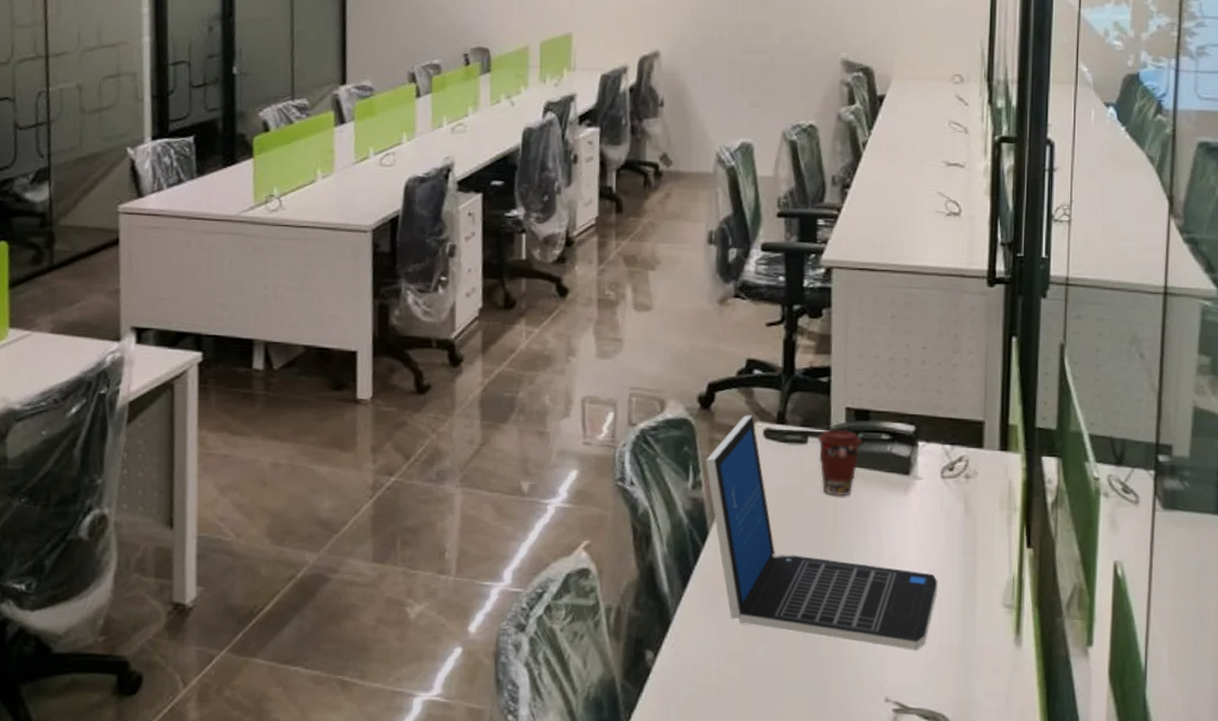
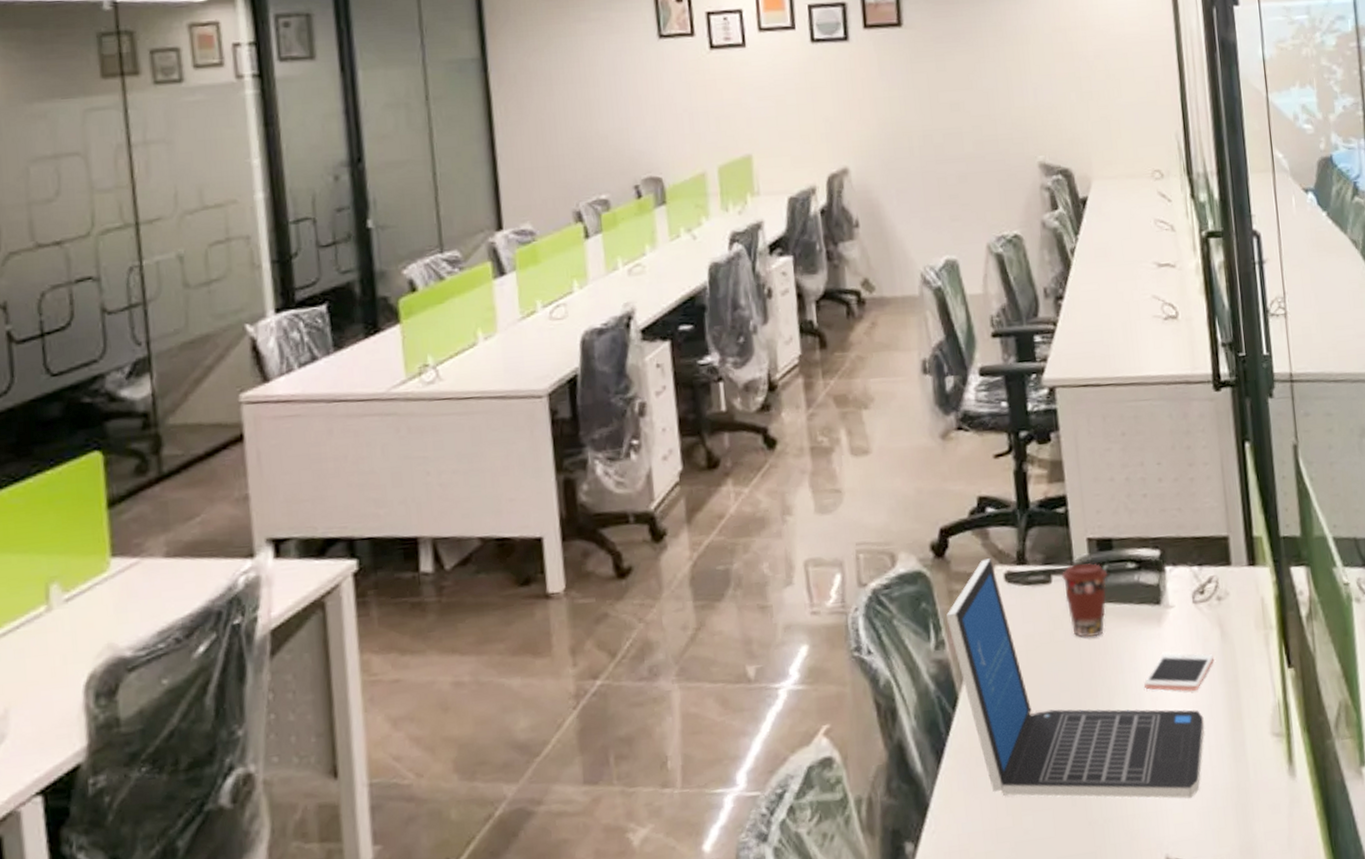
cell phone: none [885,519,956,556] -> present [1144,653,1214,691]

